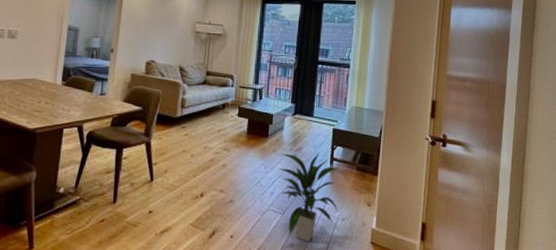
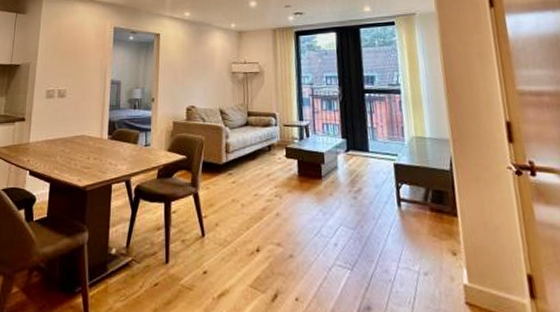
indoor plant: present [277,153,339,242] -> none [337,193,418,304]

